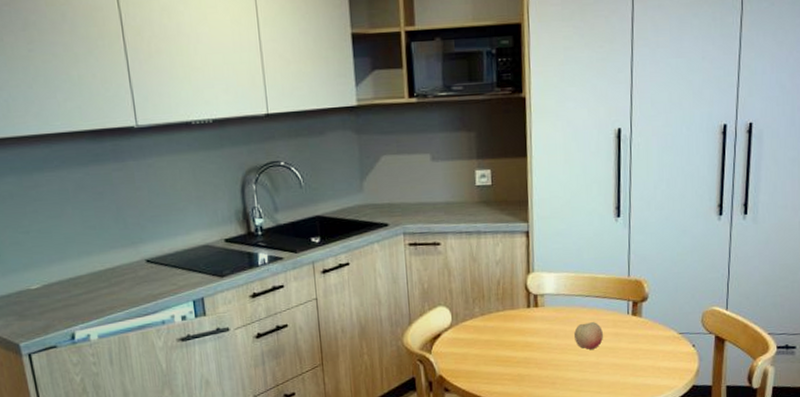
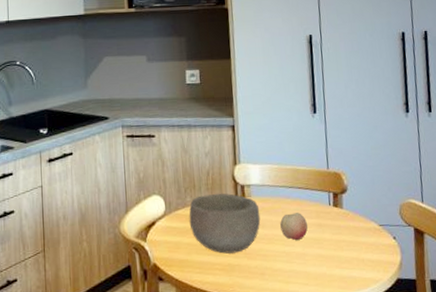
bowl: none [477,303,554,364] -> present [189,193,261,254]

